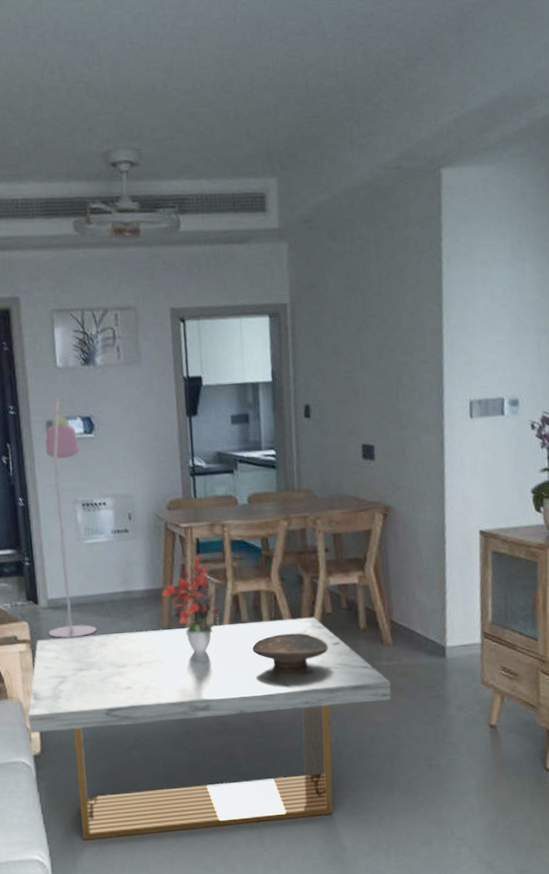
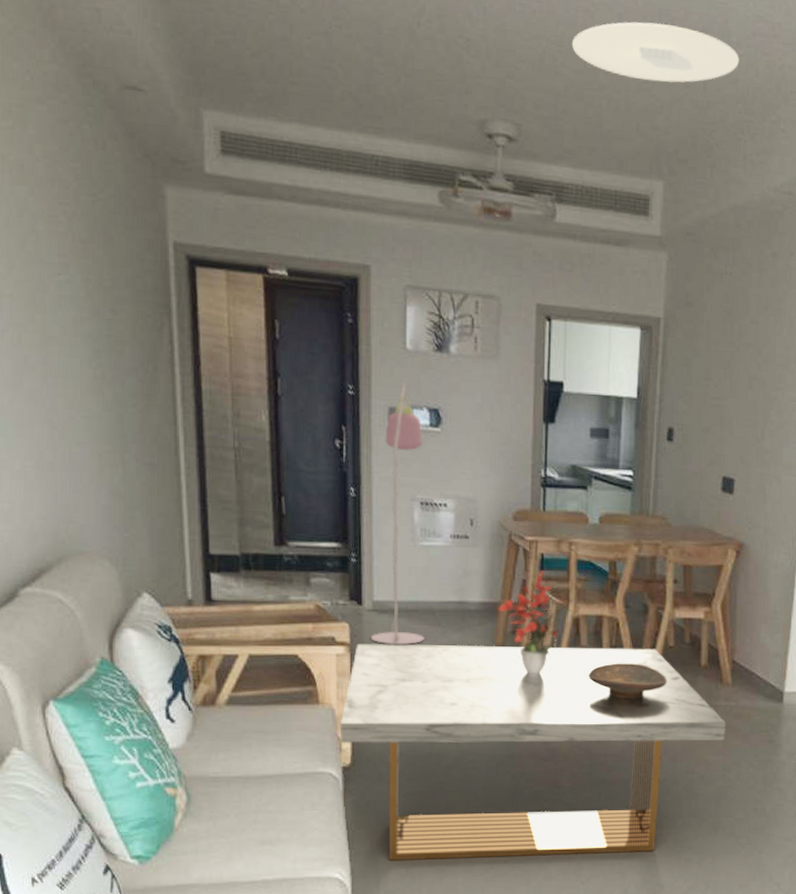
ceiling light: none [180,34,337,89] -> present [572,21,740,83]

